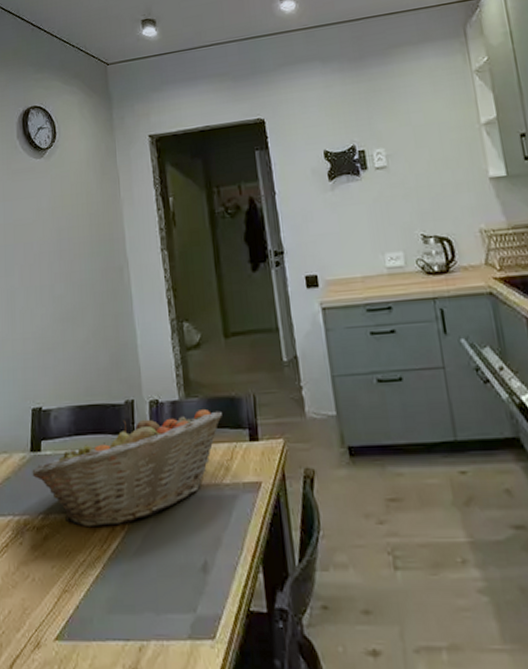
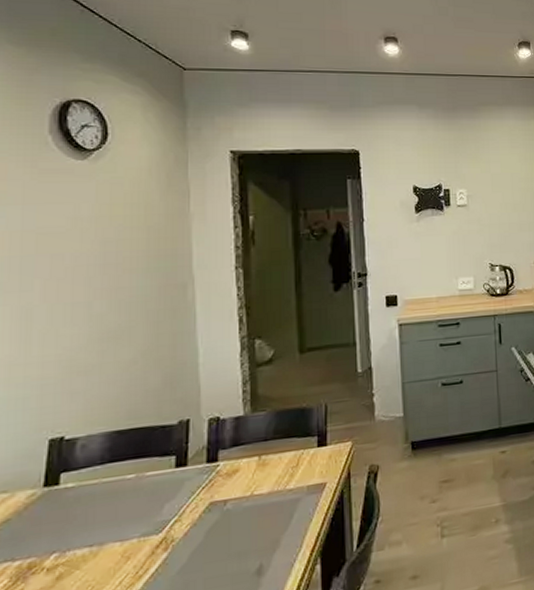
fruit basket: present [32,410,222,528] -> none [44,422,291,557]

